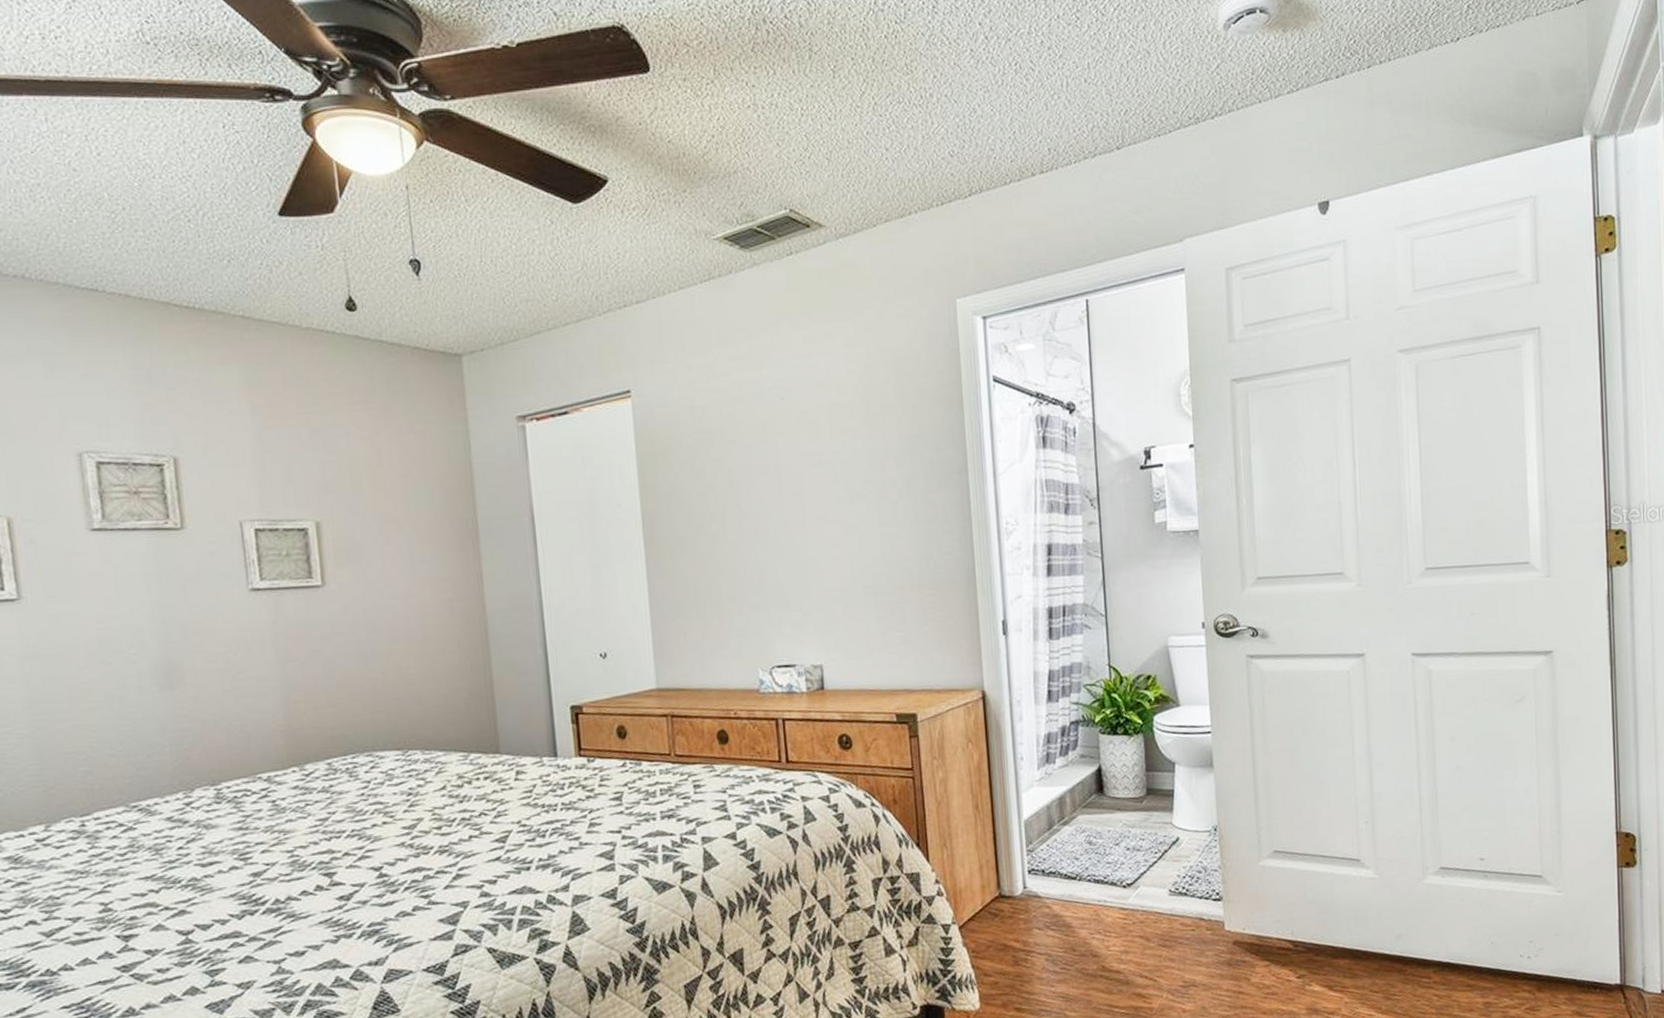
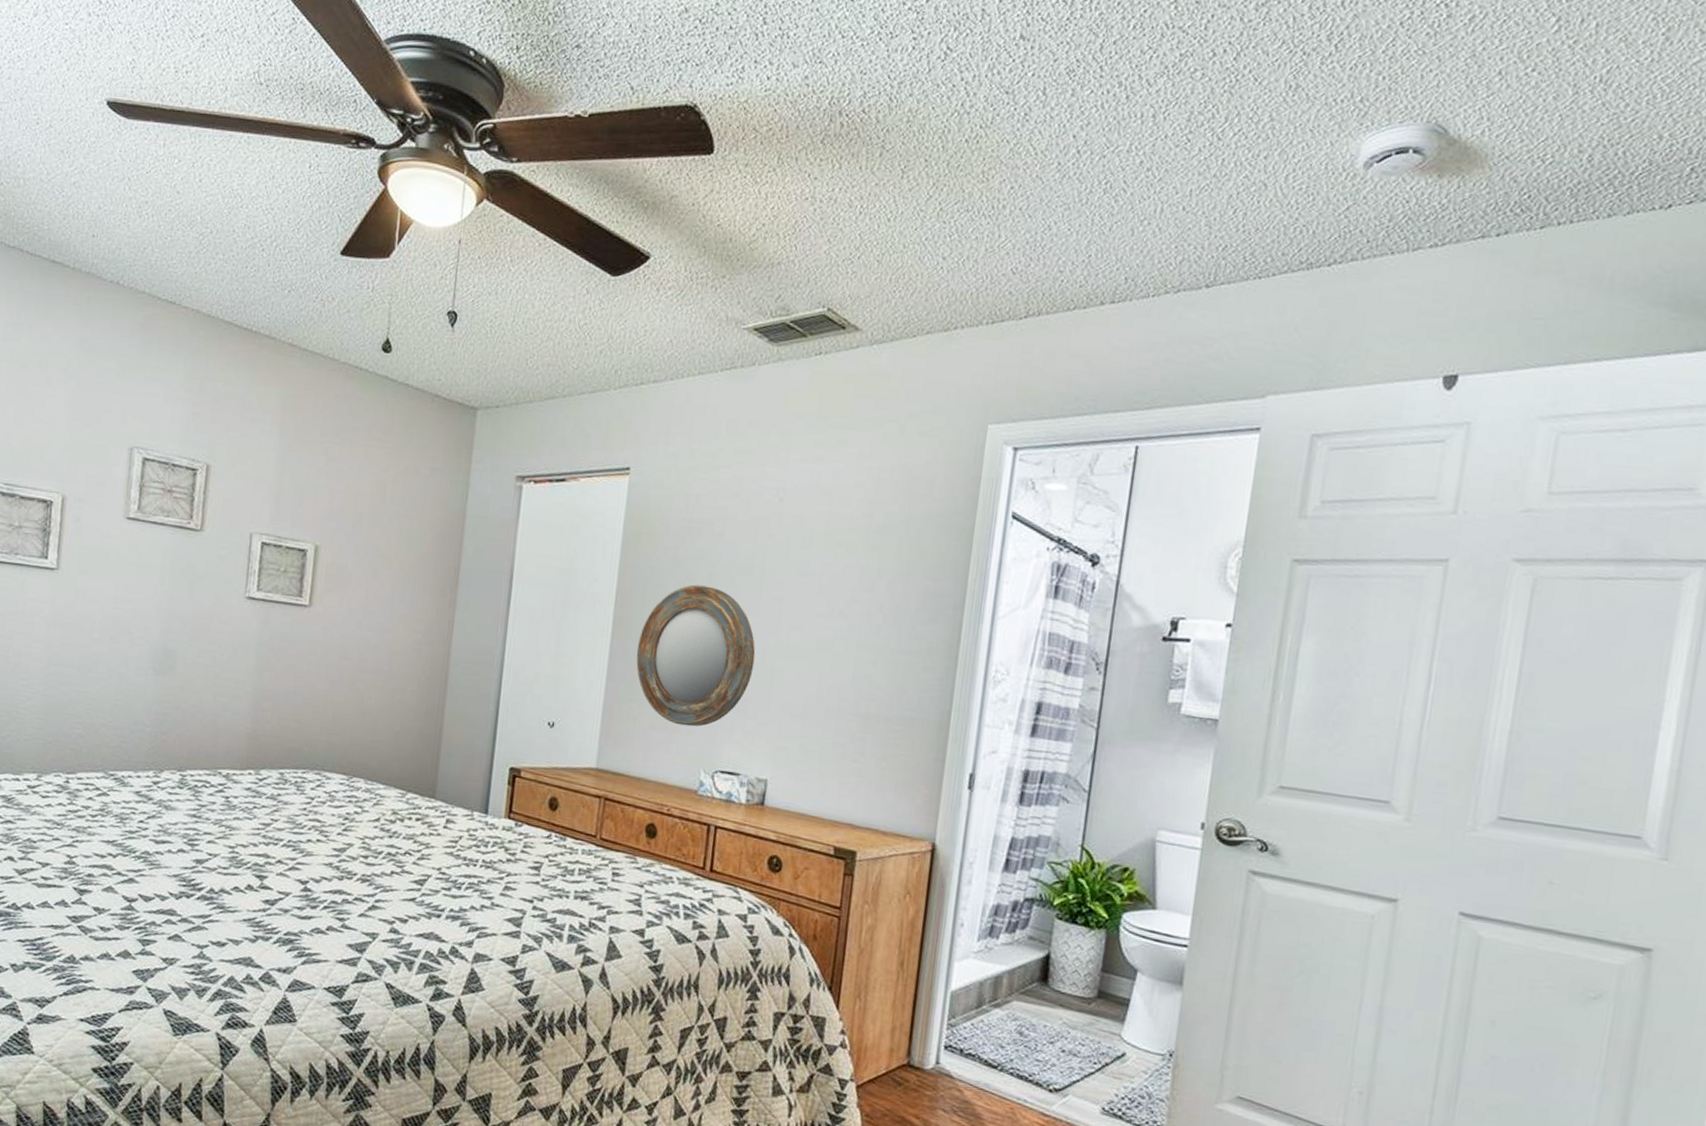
home mirror: none [673,492,789,631] -> present [636,584,756,727]

